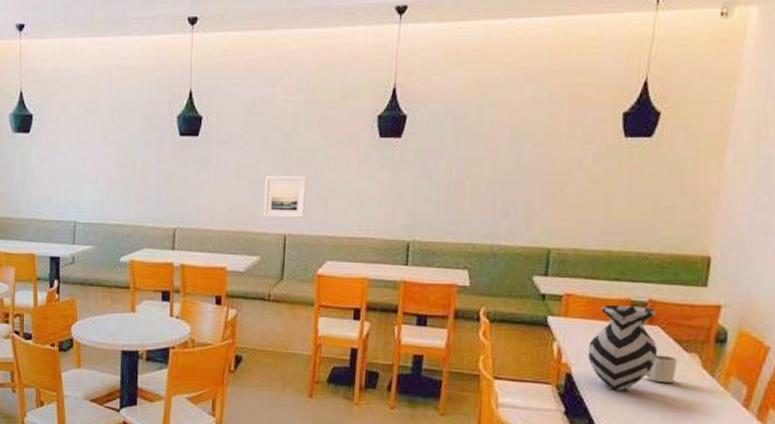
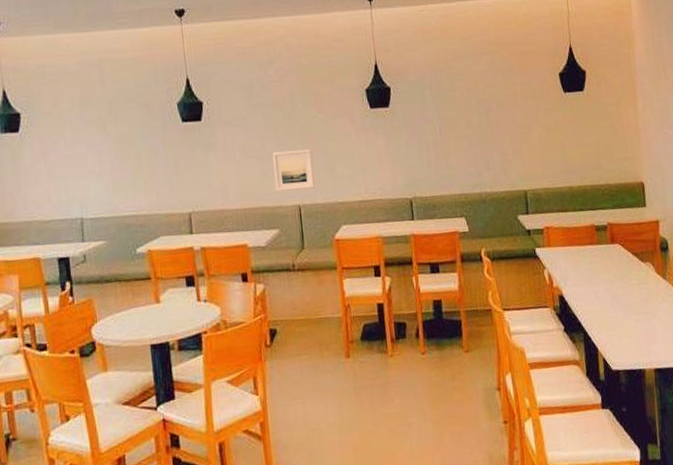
vase: present [588,304,658,391] -> none [571,229,623,304]
mug: present [645,355,678,383] -> none [617,267,639,291]

